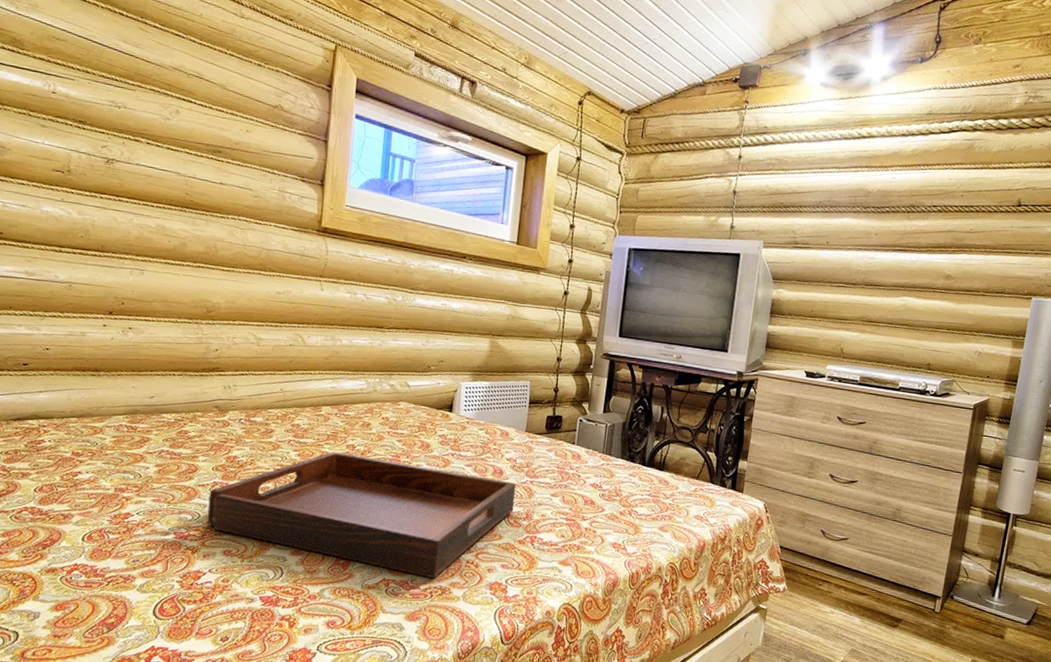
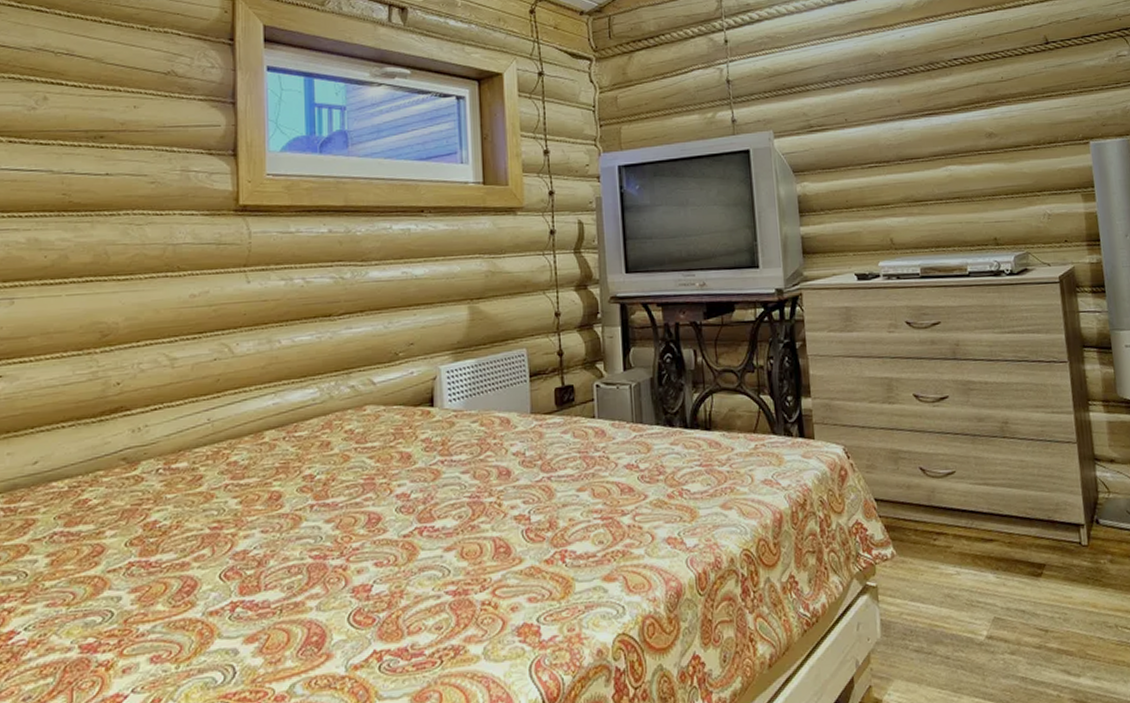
serving tray: present [207,452,517,578] -> none [123,483,532,637]

